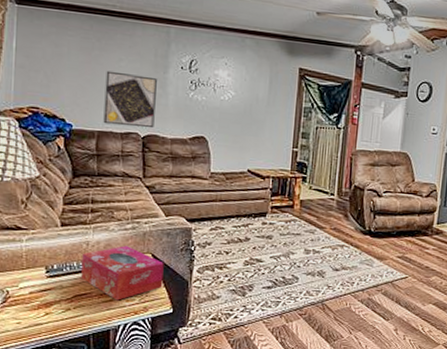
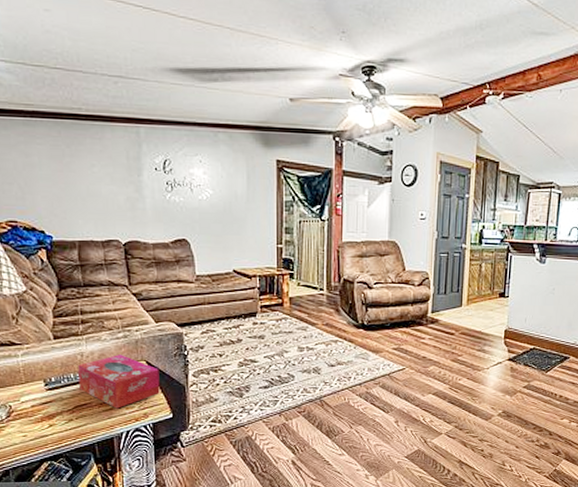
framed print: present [103,70,157,128] -> none [80,177,134,234]

